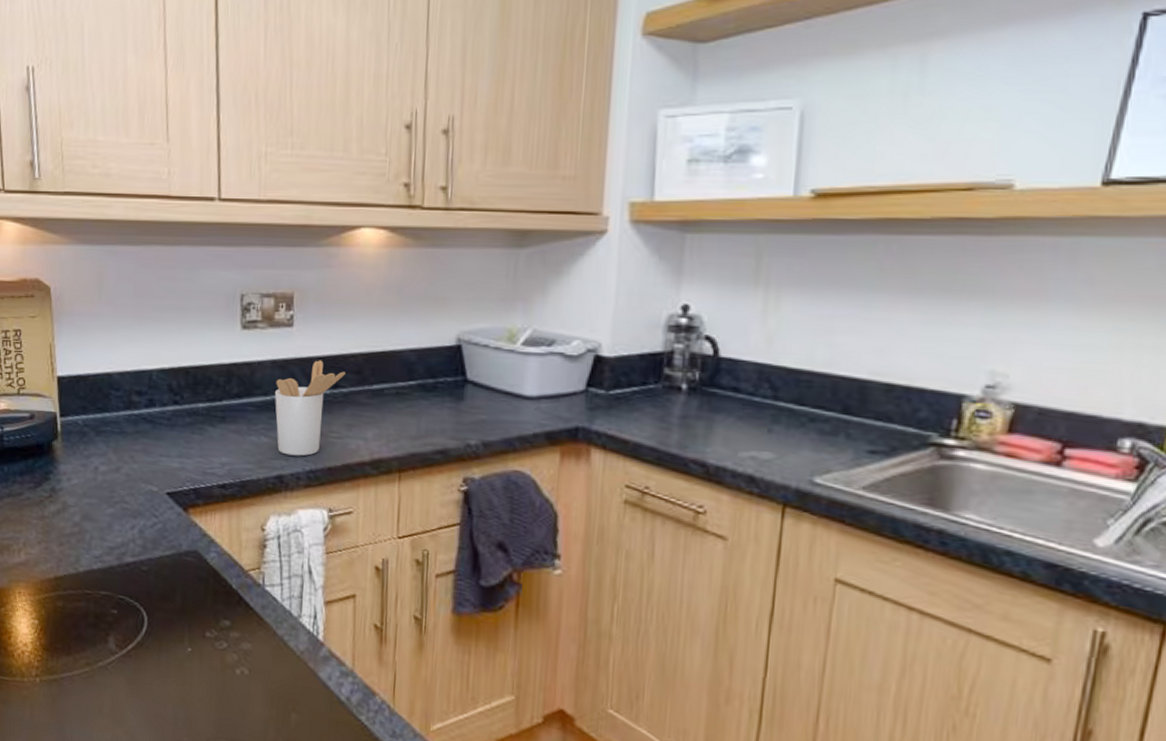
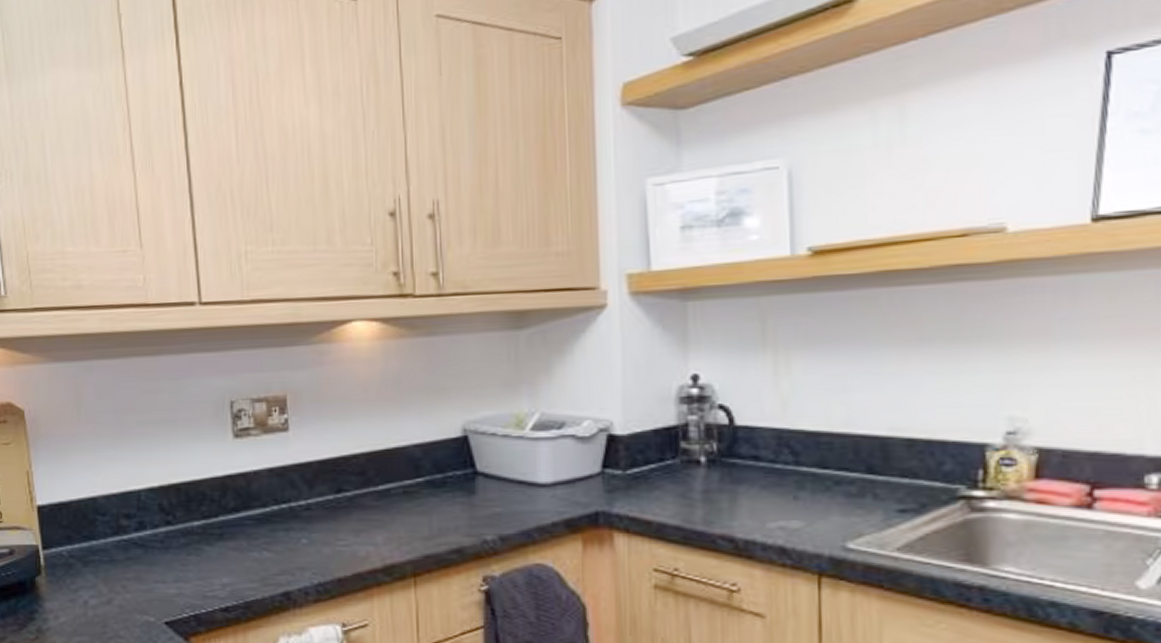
utensil holder: present [275,360,346,456] -> none [275,464,348,569]

